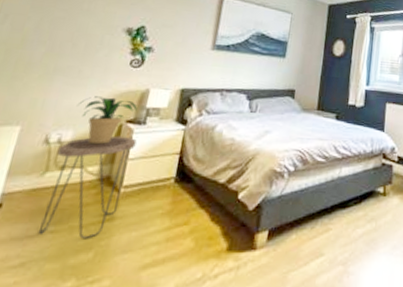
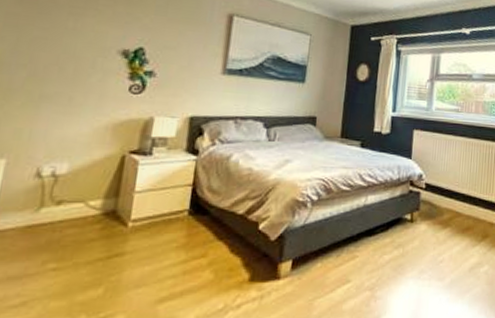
side table: present [38,135,137,240] -> none [38,167,143,276]
potted plant: present [76,96,138,144] -> none [70,125,141,176]

